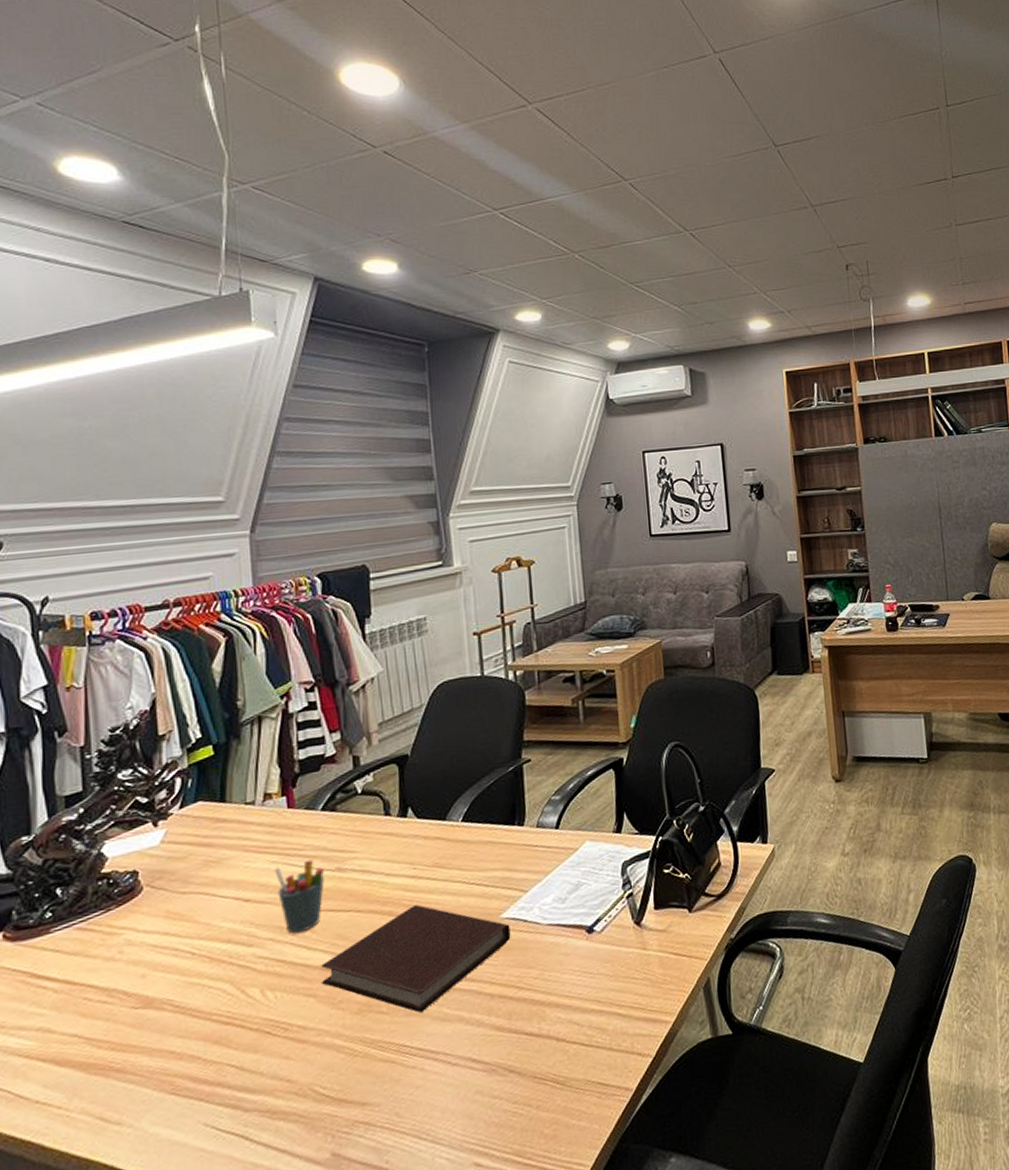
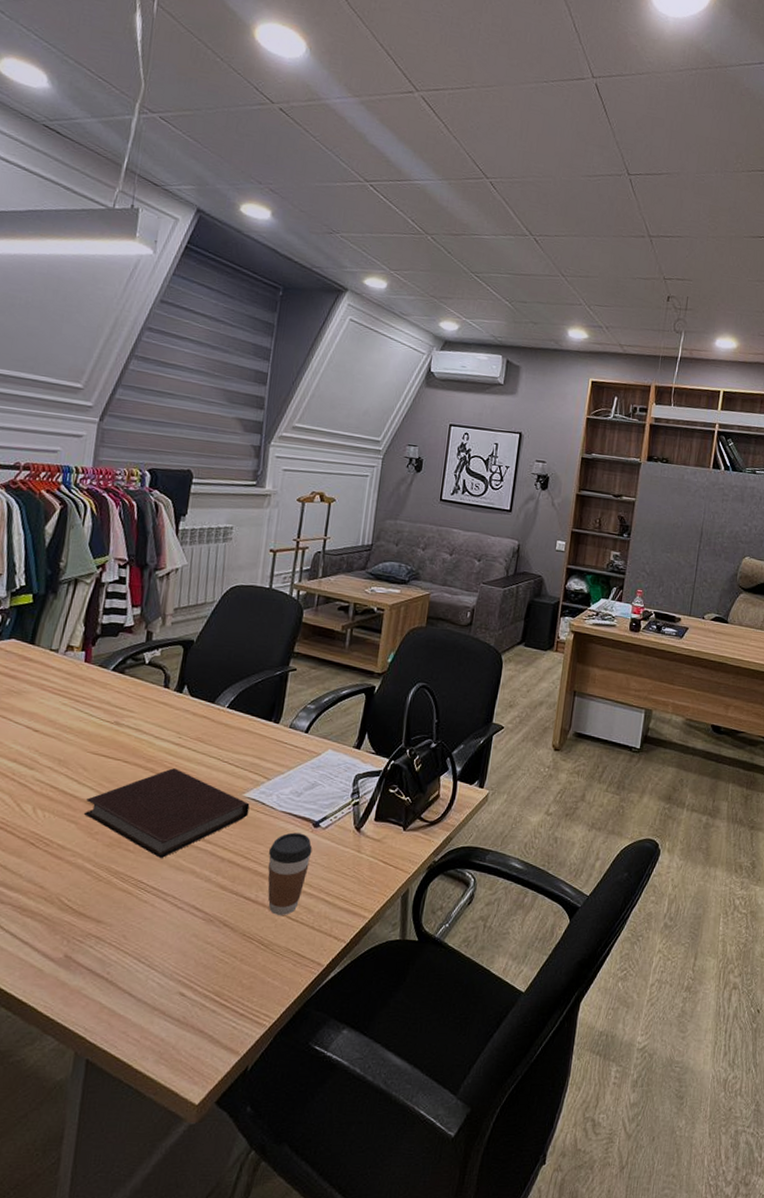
pen holder: present [274,859,325,934] -> none [62,708,106,768]
coffee cup: none [543,943,592,1045] -> present [267,832,313,915]

